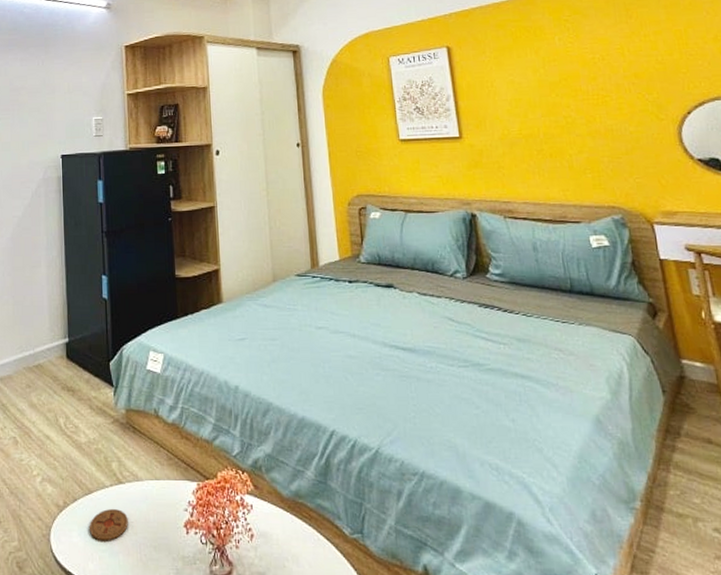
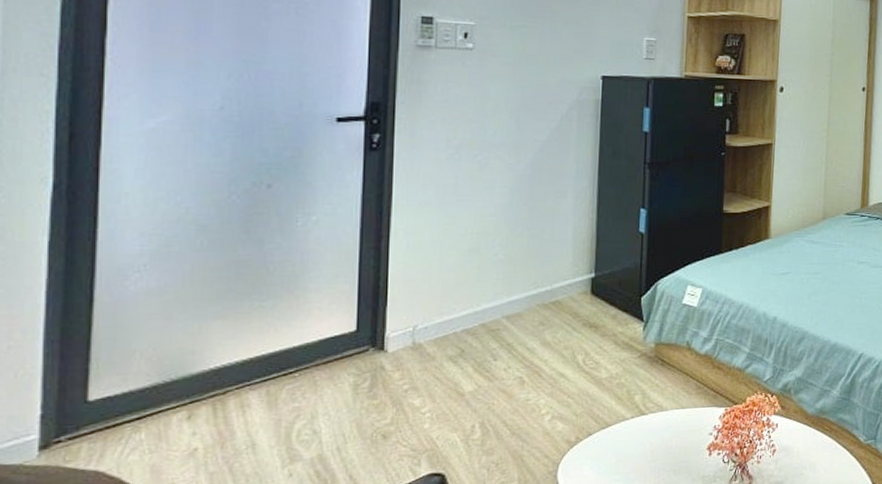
coaster: present [89,509,128,541] -> none [603,439,648,471]

